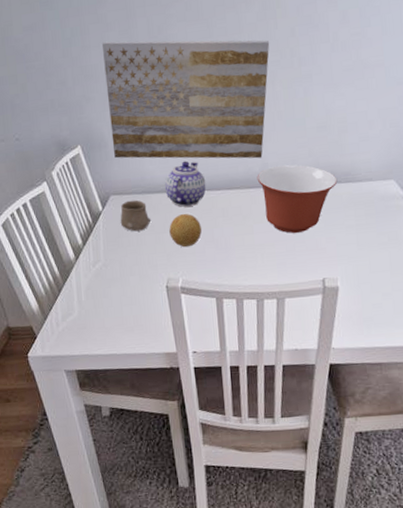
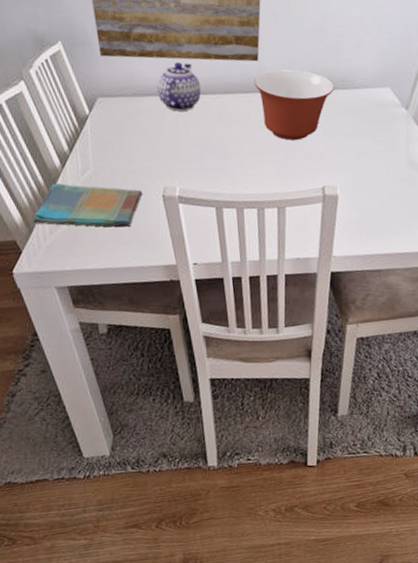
dish towel: none [47,274,147,316] -> present [32,182,142,227]
cup: present [120,200,151,232] -> none [109,103,144,137]
fruit: present [169,213,202,248] -> none [163,118,198,155]

